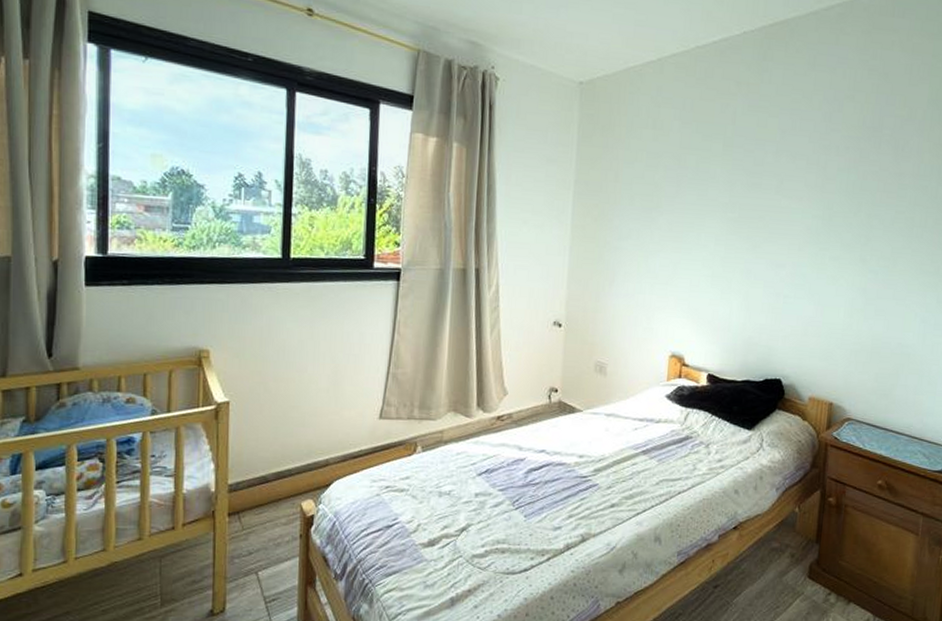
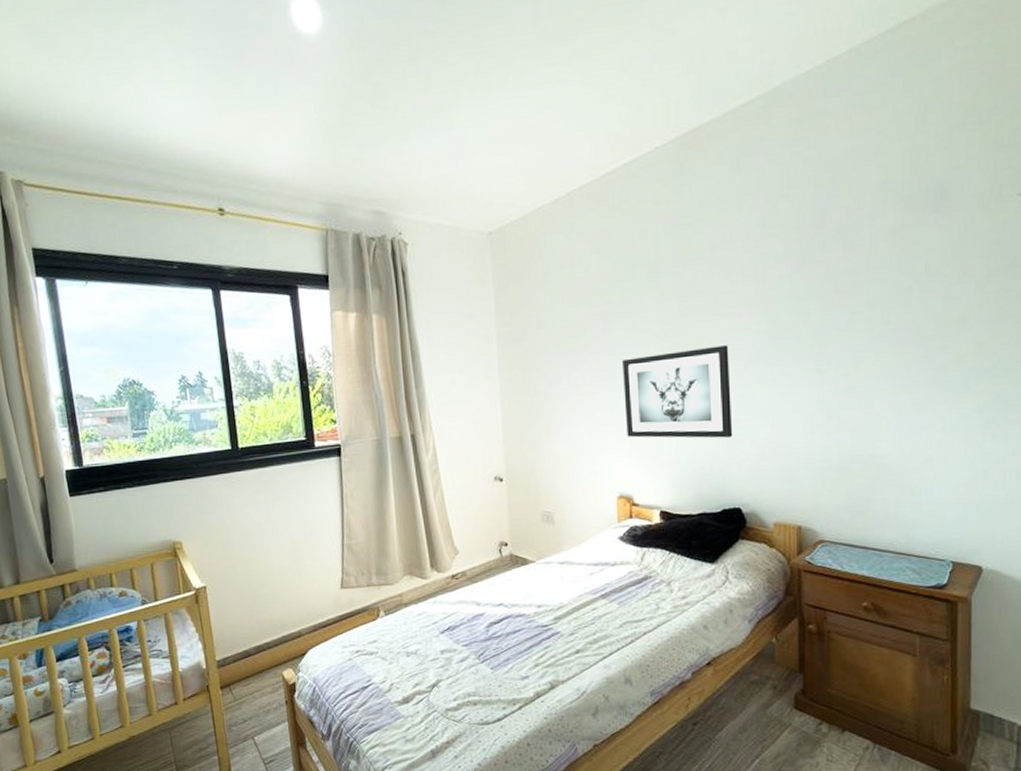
wall art: none [686,223,787,311] -> present [623,345,733,438]

